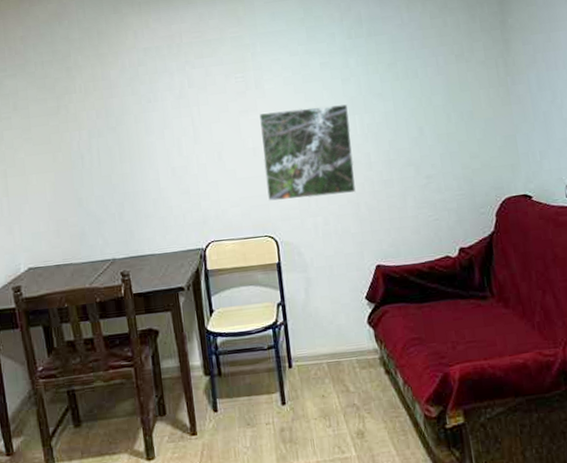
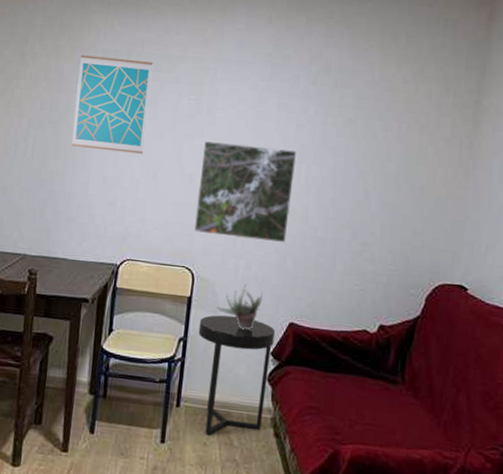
wall art: none [123,50,205,147] -> present [72,55,154,154]
side table: none [292,270,372,388] -> present [198,315,275,435]
succulent plant: none [305,239,346,282] -> present [216,284,263,330]

